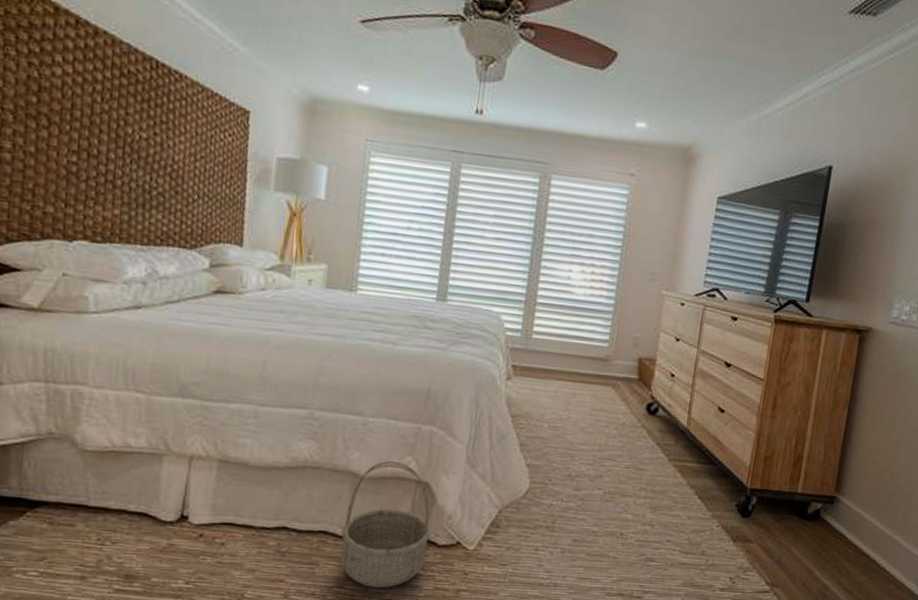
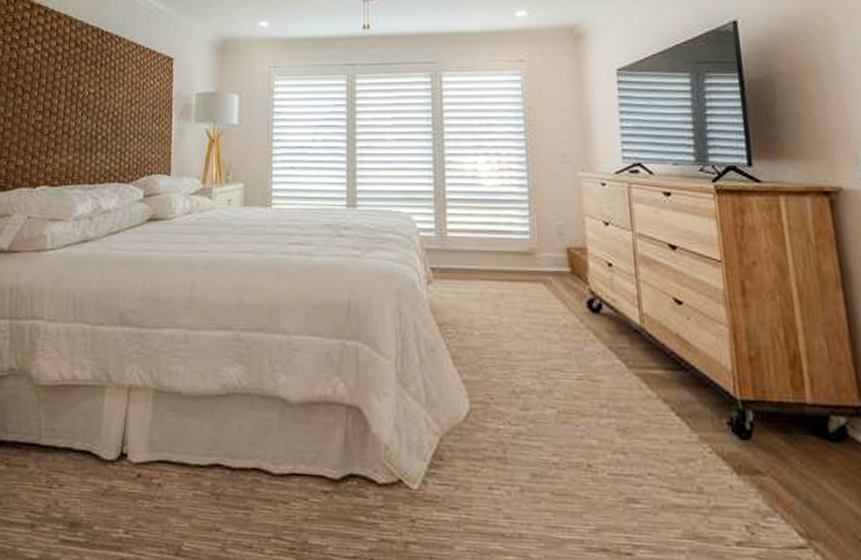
basket: present [340,461,431,589] -> none [274,384,368,540]

